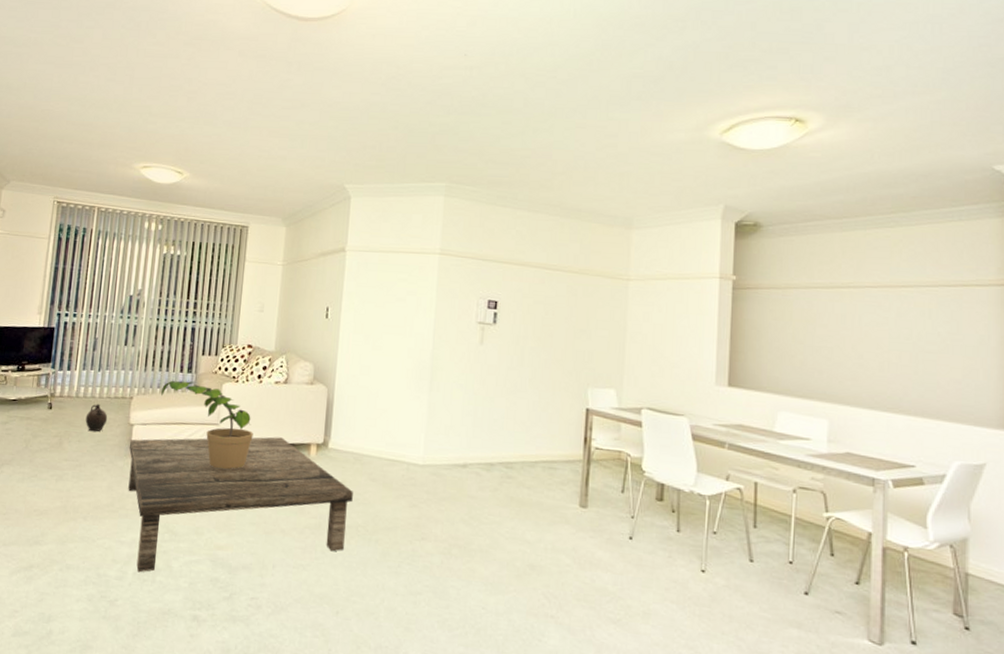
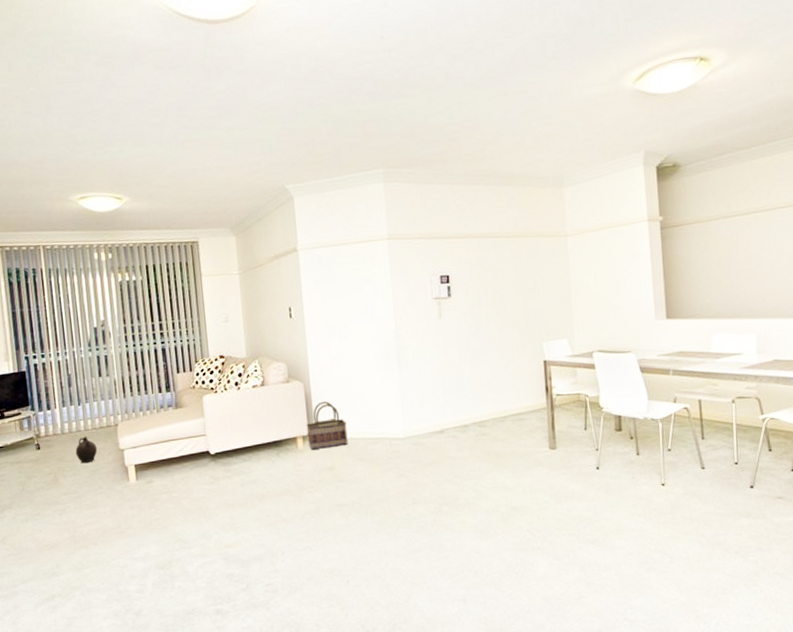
coffee table: present [128,437,353,573] -> none [123,436,345,583]
potted plant: present [161,380,253,470] -> none [144,399,241,476]
basket: none [321,410,365,462] -> present [306,401,348,450]

